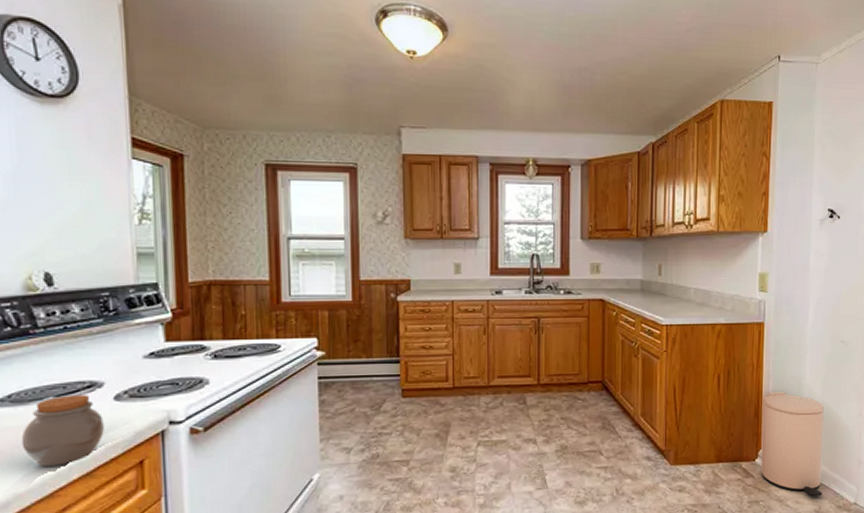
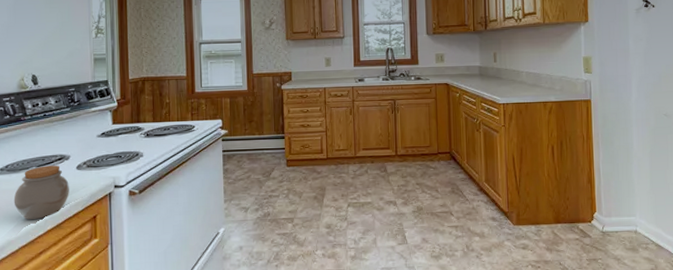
pedal bin: present [761,391,824,497] -> none [595,160,658,256]

